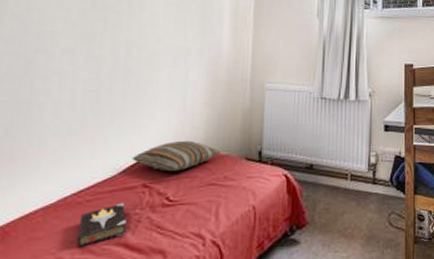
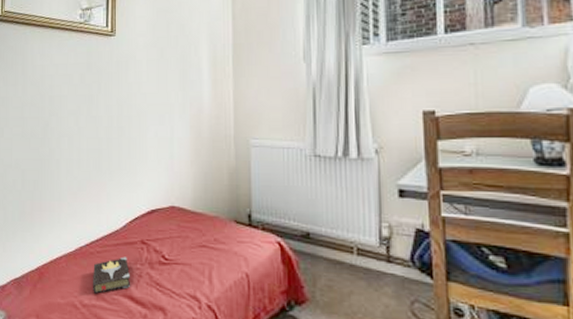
pillow: present [131,140,220,172] -> none [129,199,209,231]

